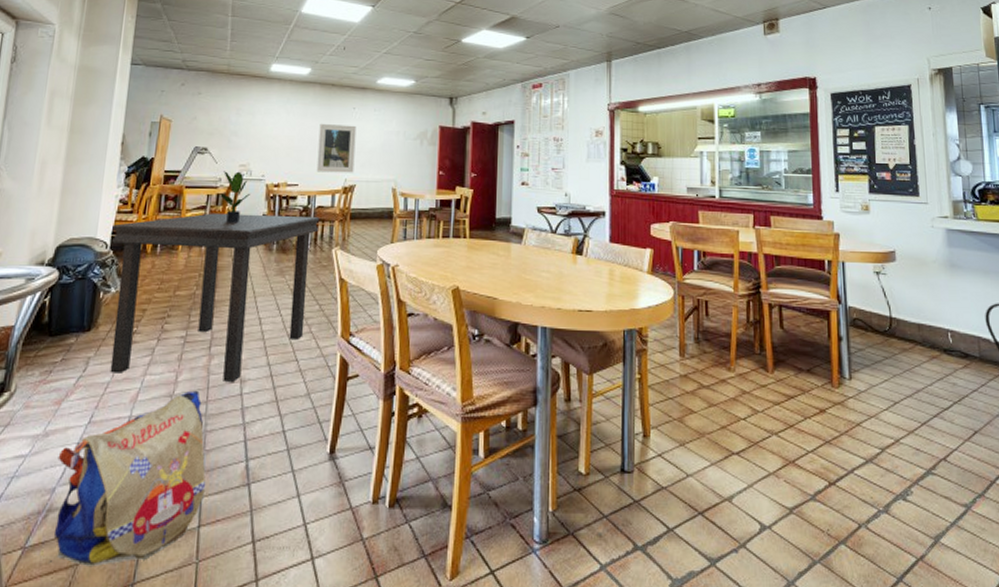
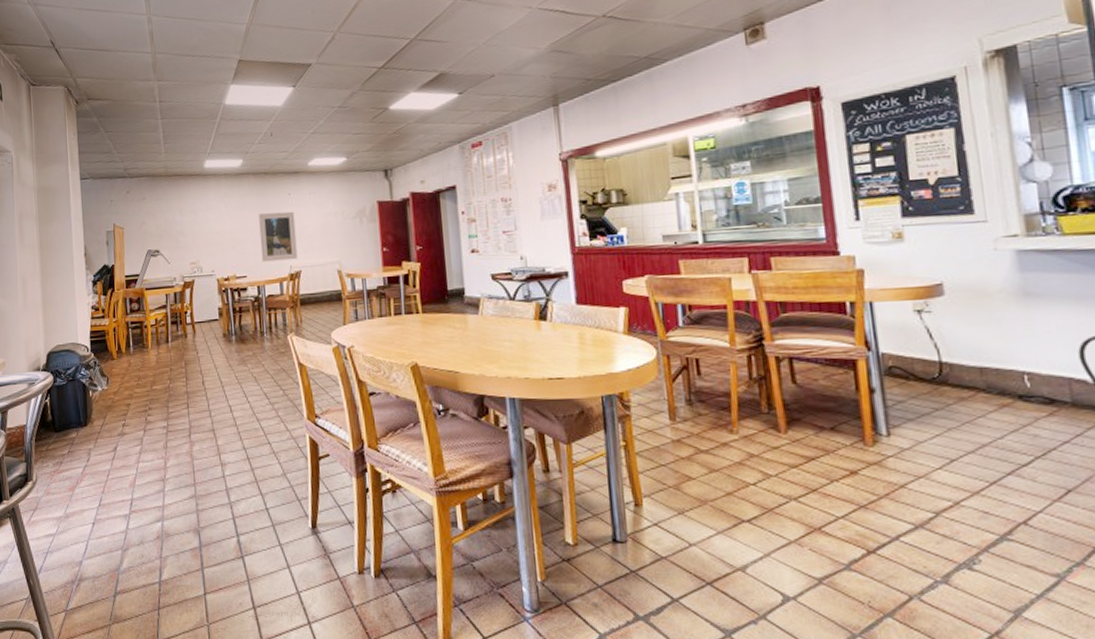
backpack: present [48,390,206,566] -> none [79,474,206,626]
dining table: present [110,213,320,382] -> none [90,306,273,466]
potted plant: present [220,171,250,224] -> none [177,269,204,320]

